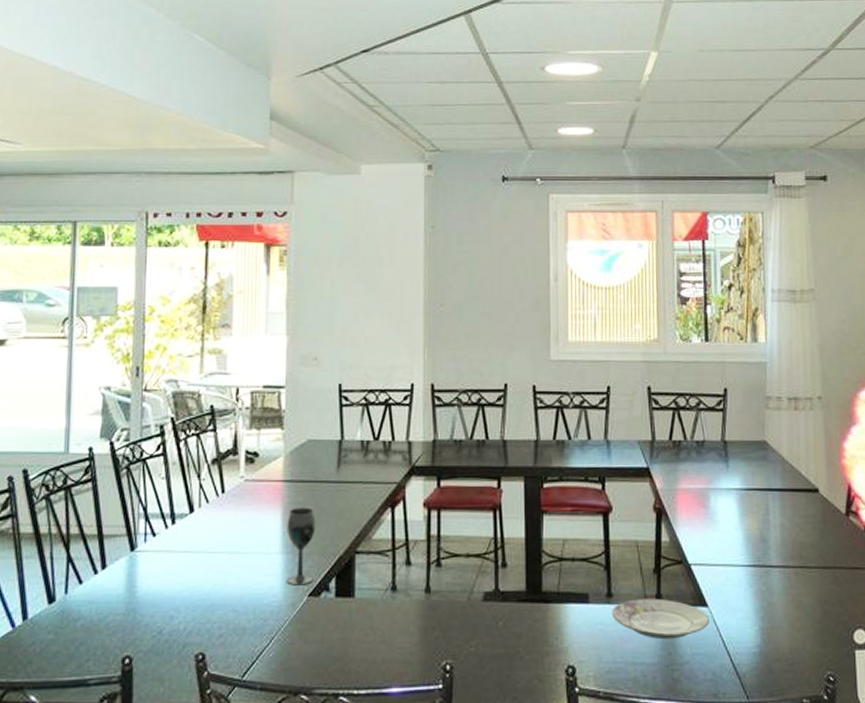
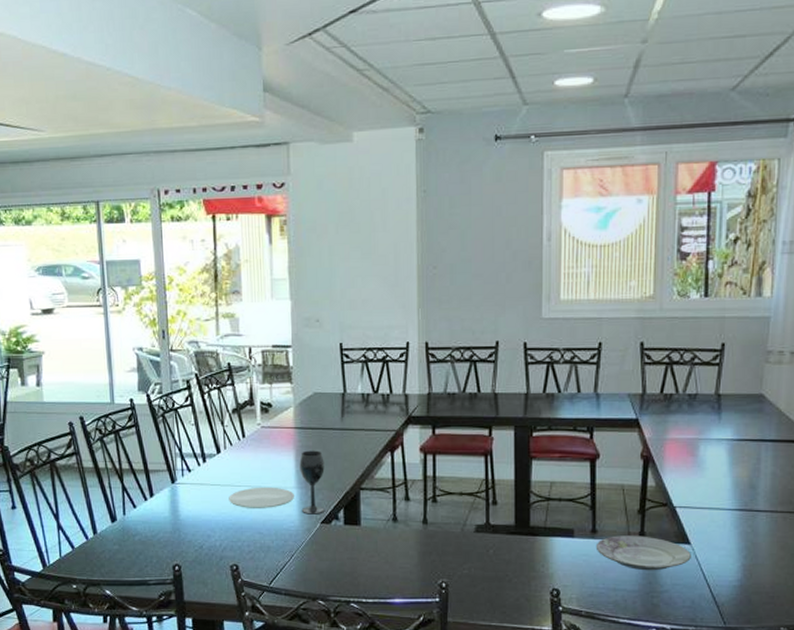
plate: none [199,552,278,580] -> present [229,487,294,508]

